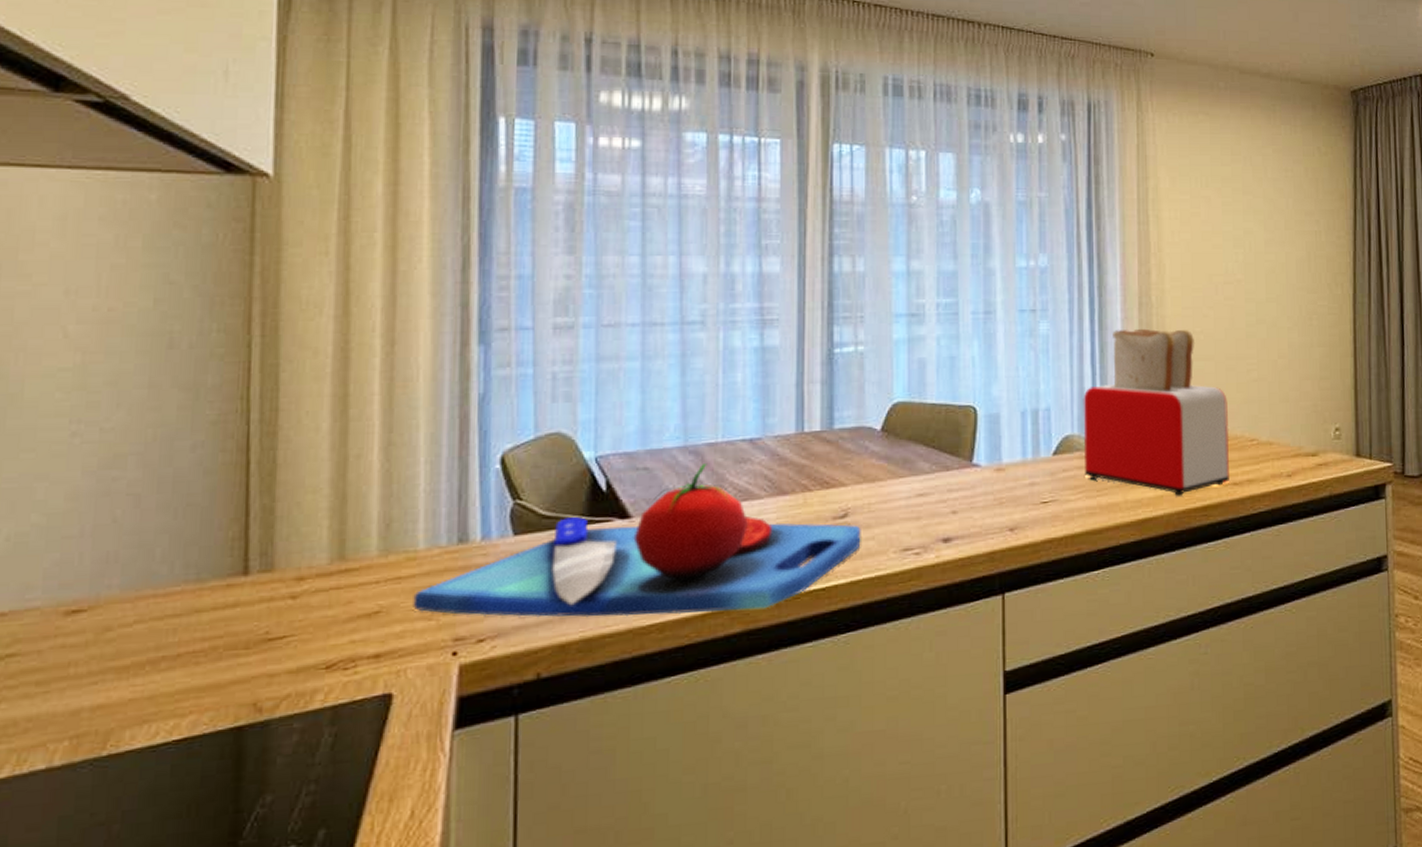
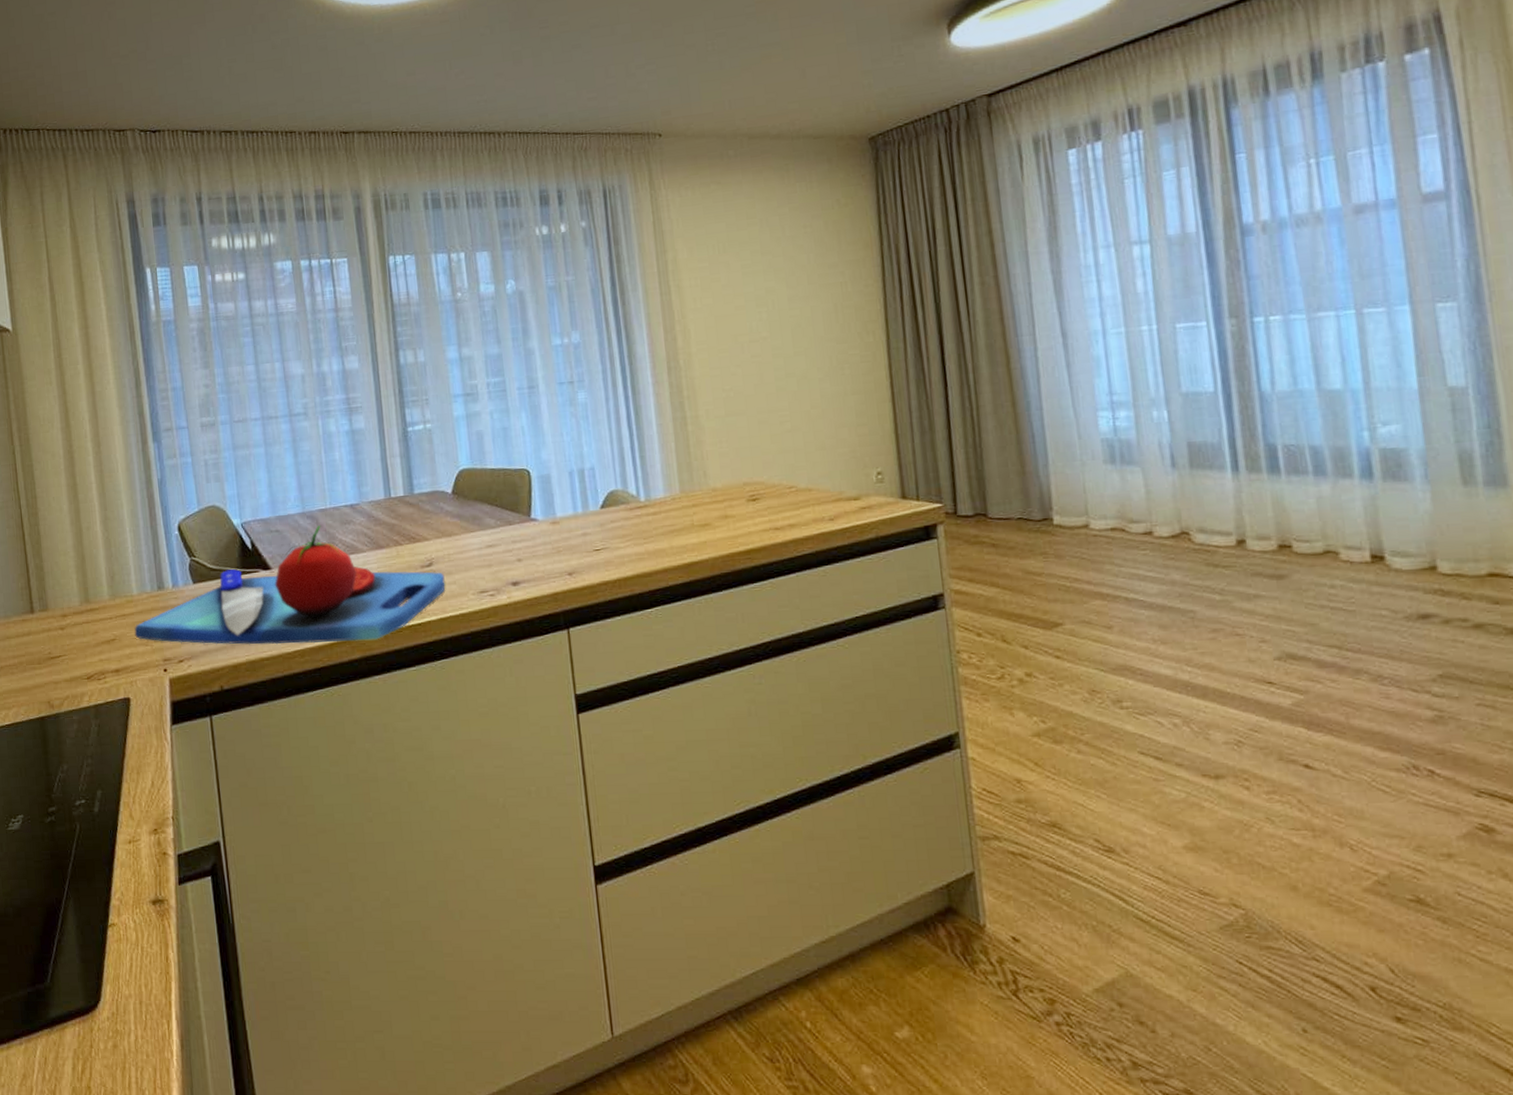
toaster: present [1083,328,1230,496] -> none [623,388,770,542]

